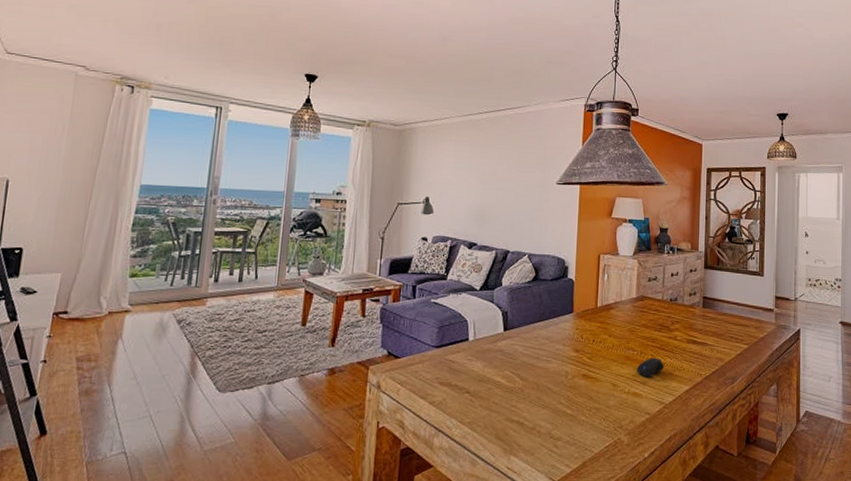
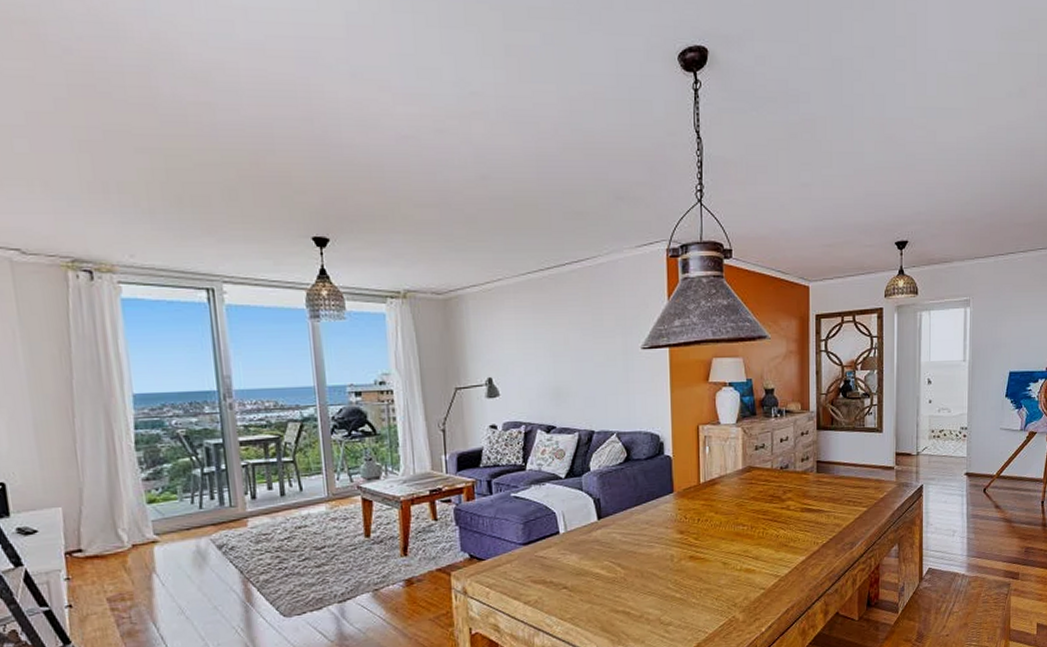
computer mouse: present [636,357,665,378] -> none [747,530,778,552]

